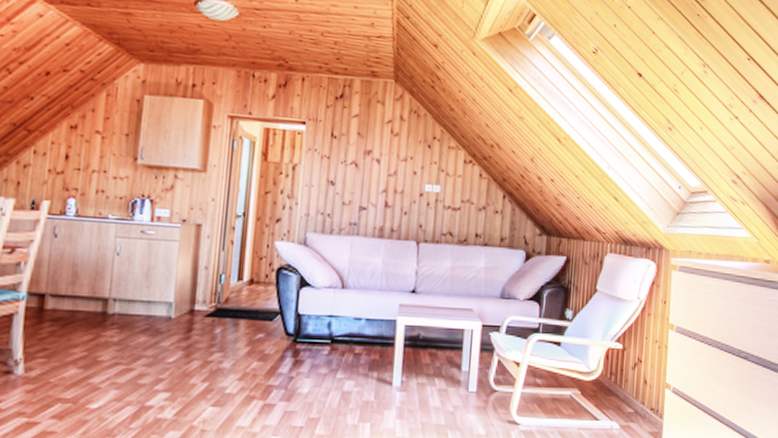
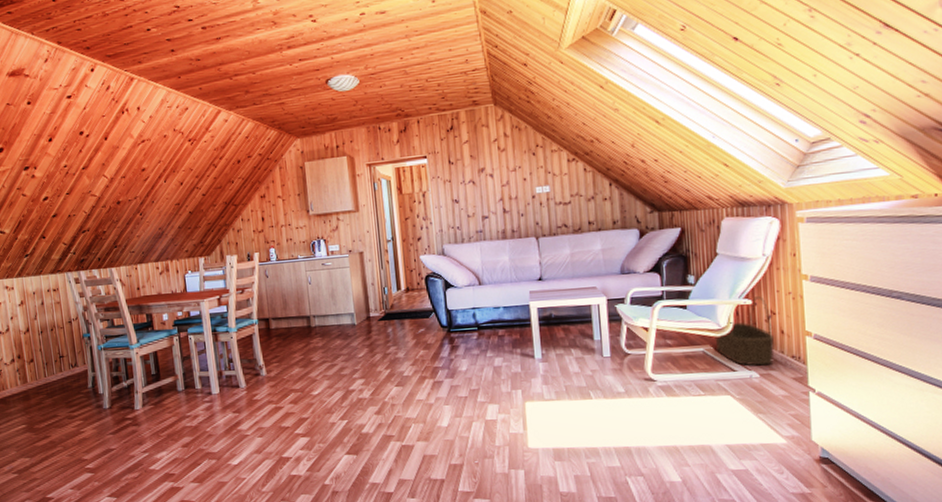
basket: none [583,340,638,416] -> present [715,295,775,366]

